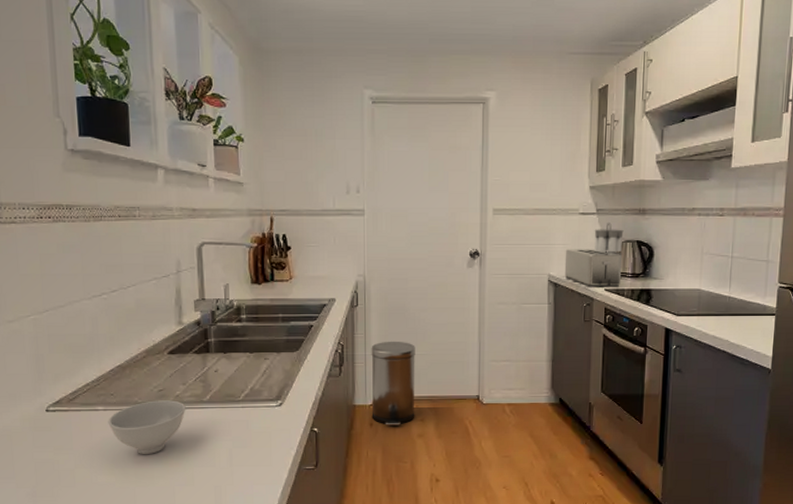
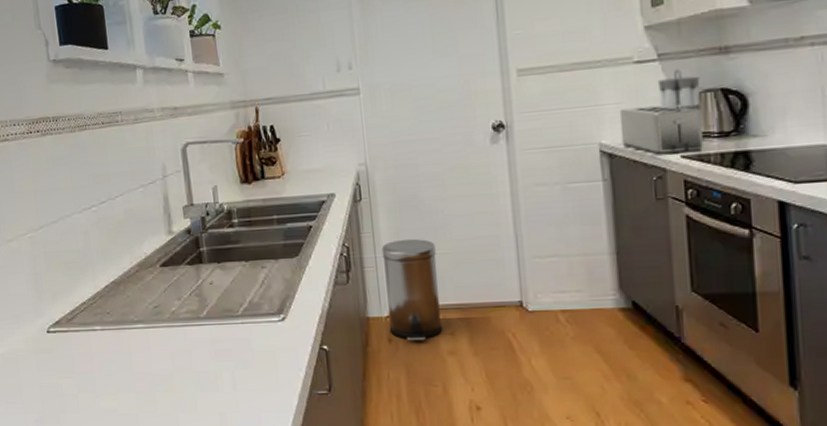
bowl: present [108,400,186,455] -> none [106,317,183,378]

